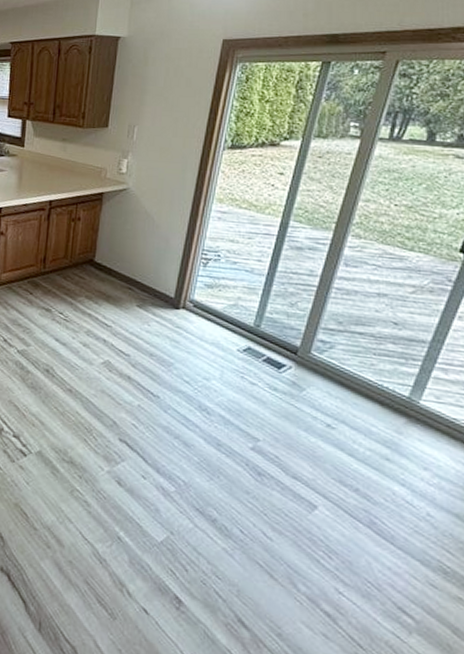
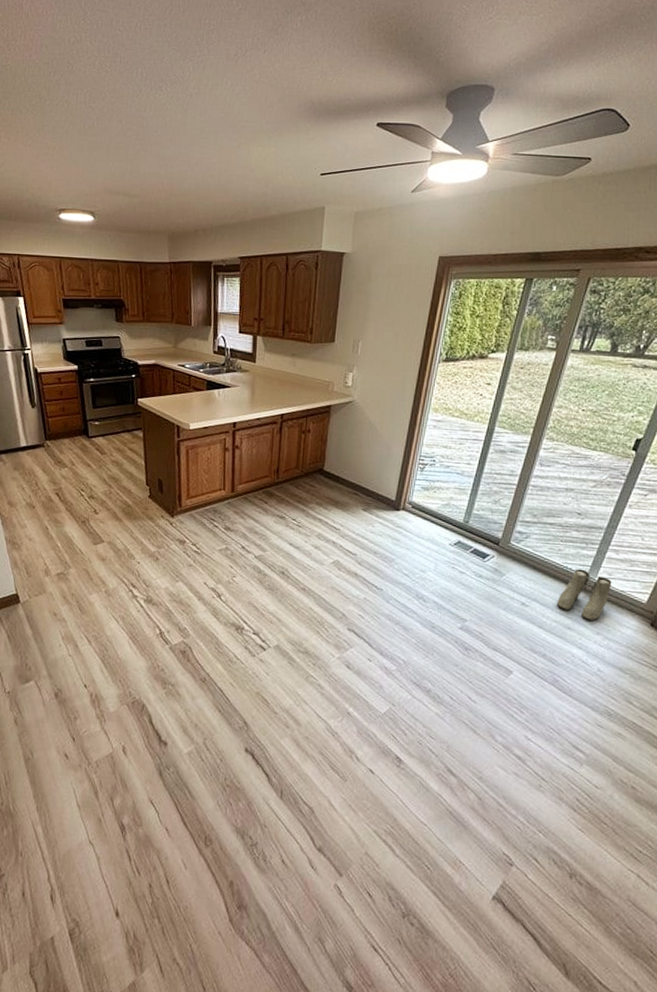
boots: none [371,388,441,453] -> present [557,569,612,621]

